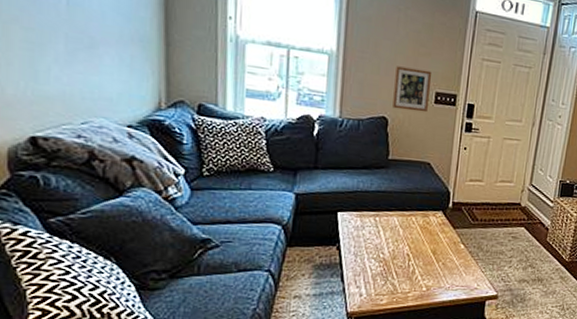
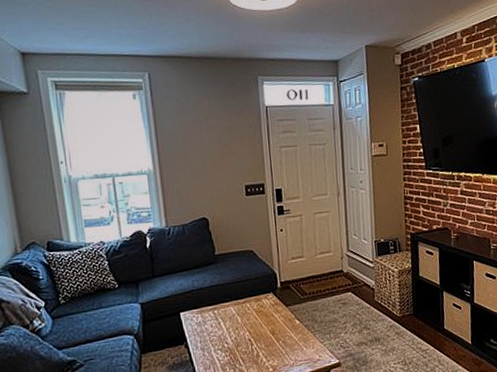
picture frame: present [392,66,432,113] -> none [206,168,241,209]

